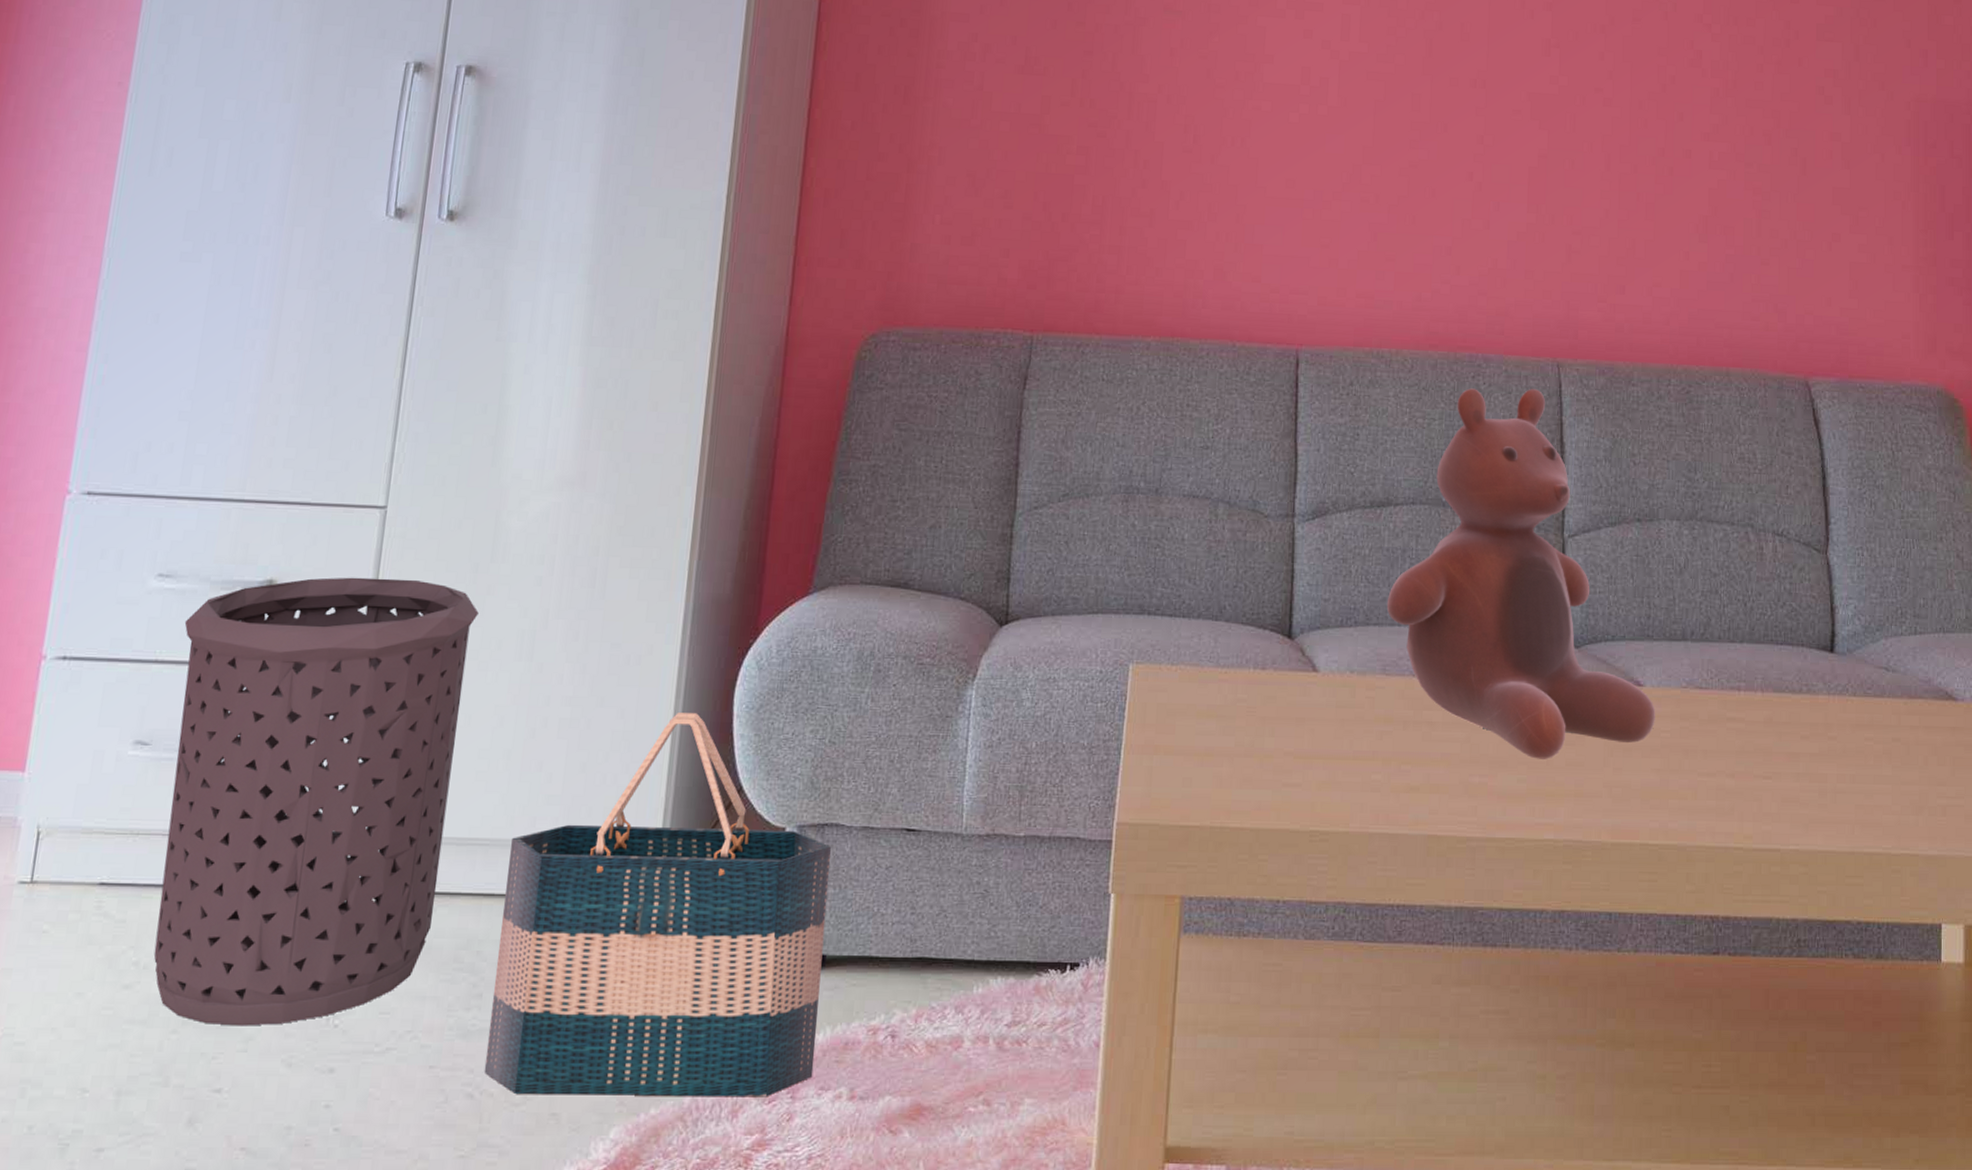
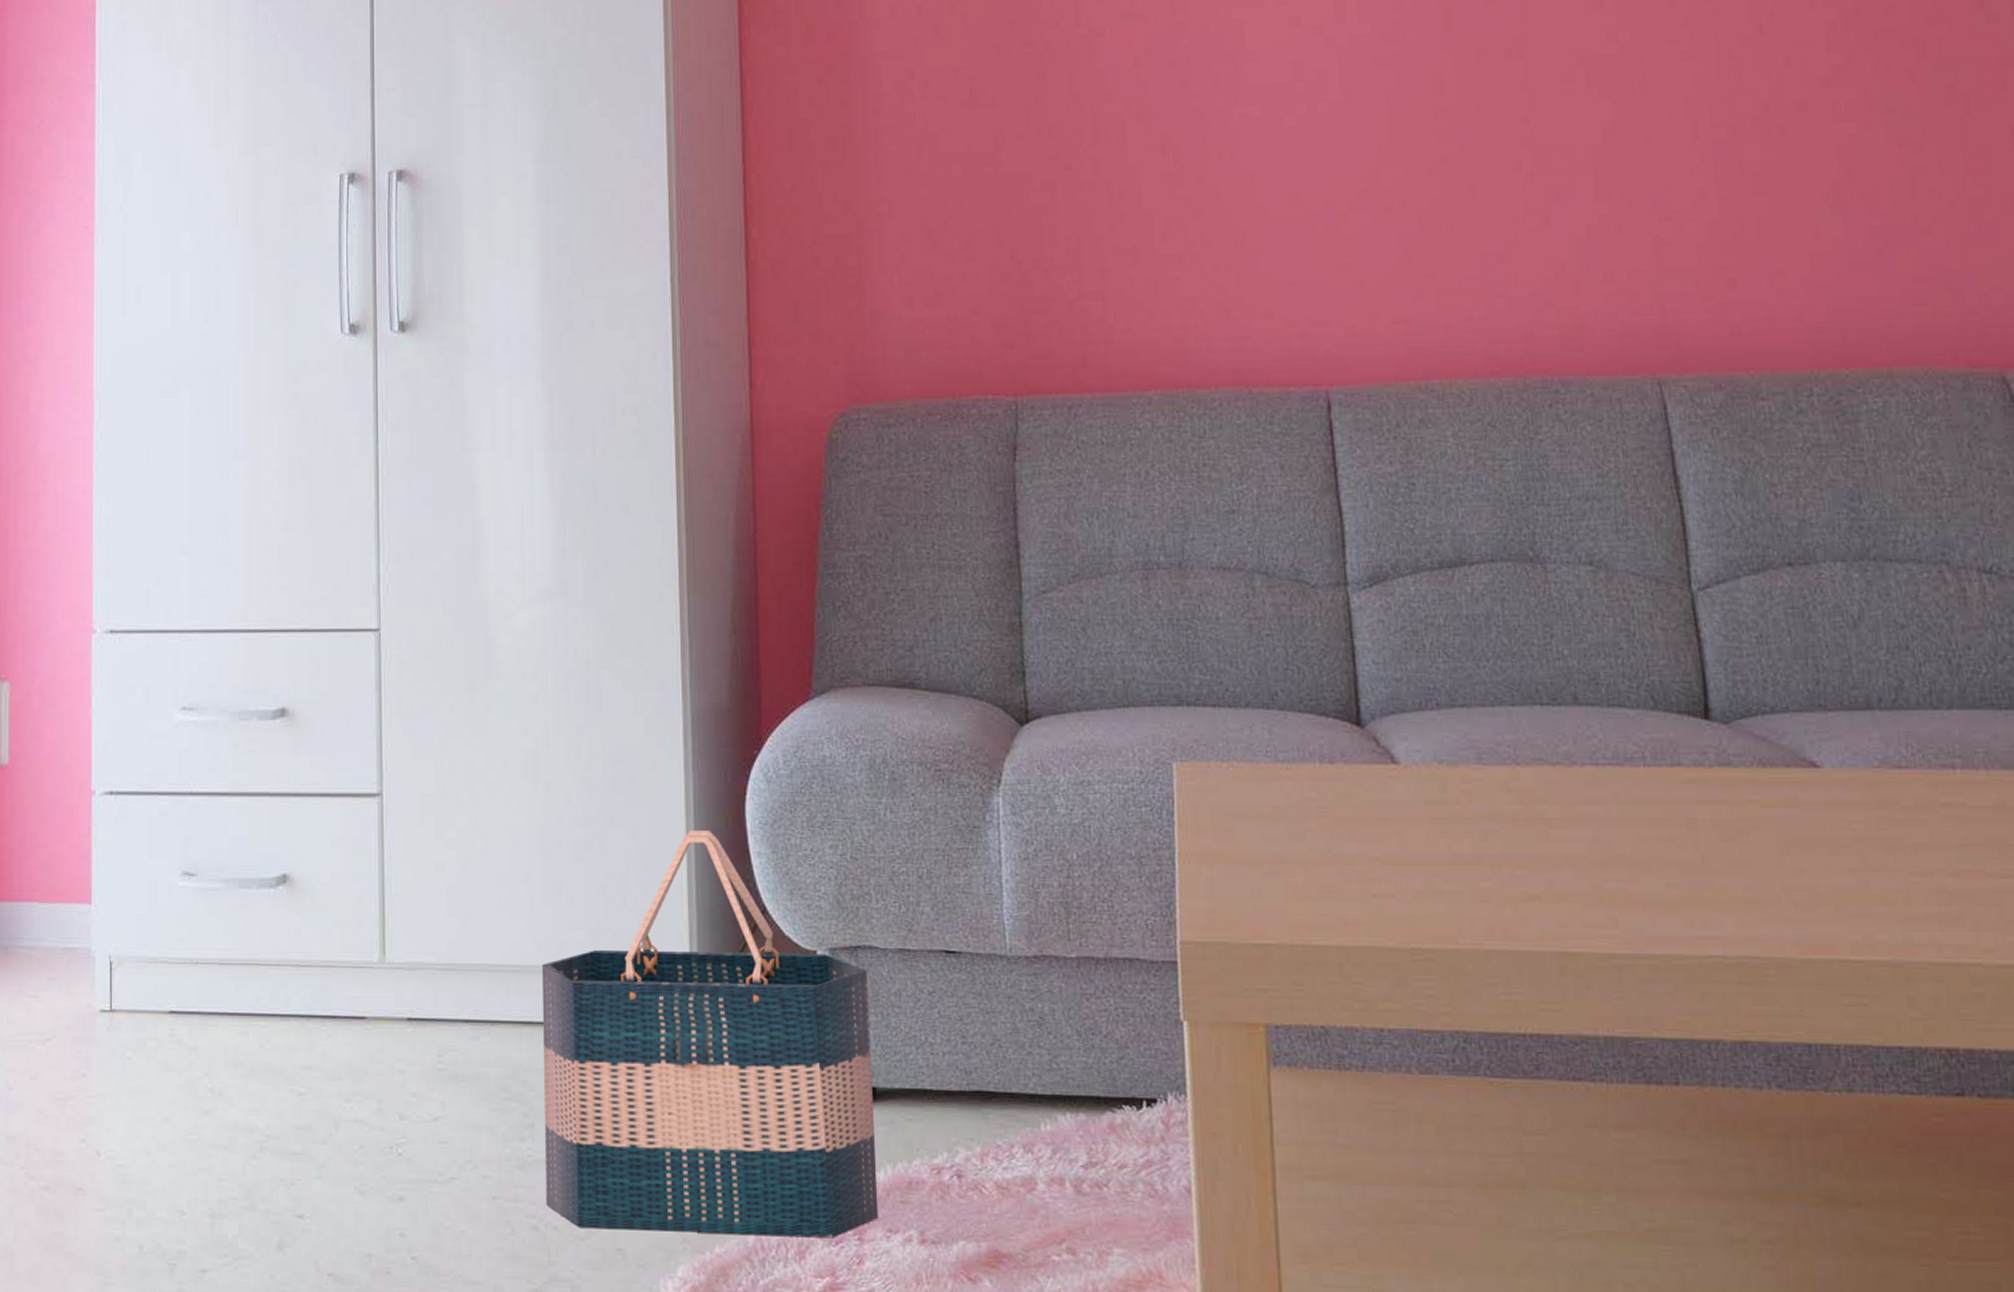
laundry basket: present [153,577,479,1026] -> none [211,702,480,1153]
stuffed bear: present [1386,388,1655,759] -> none [1473,413,1842,859]

